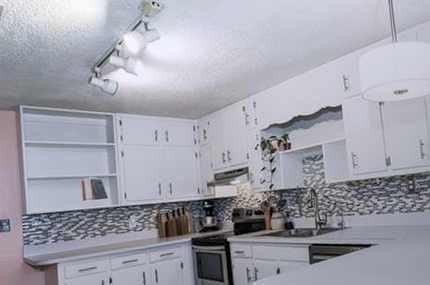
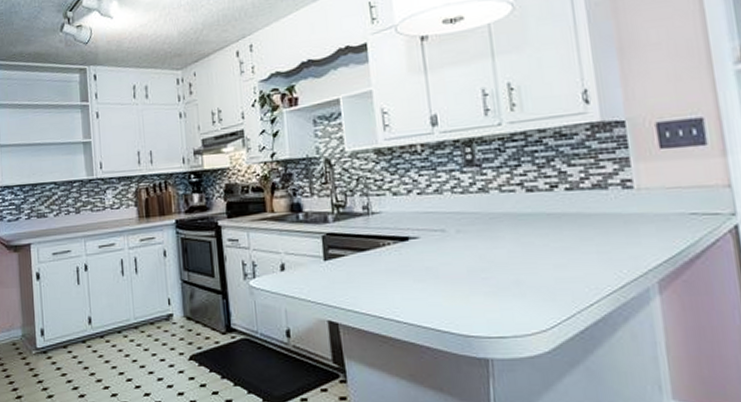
books: present [81,176,109,202] -> none [53,142,83,173]

